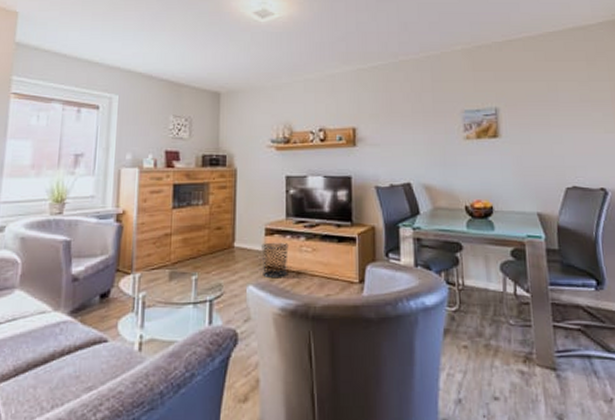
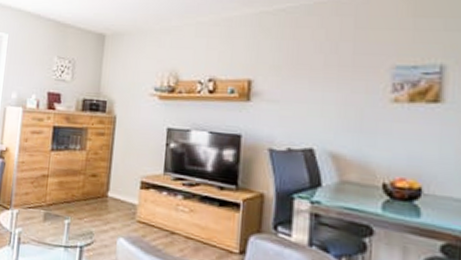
waste bin: present [261,242,289,277] -> none [134,196,164,235]

